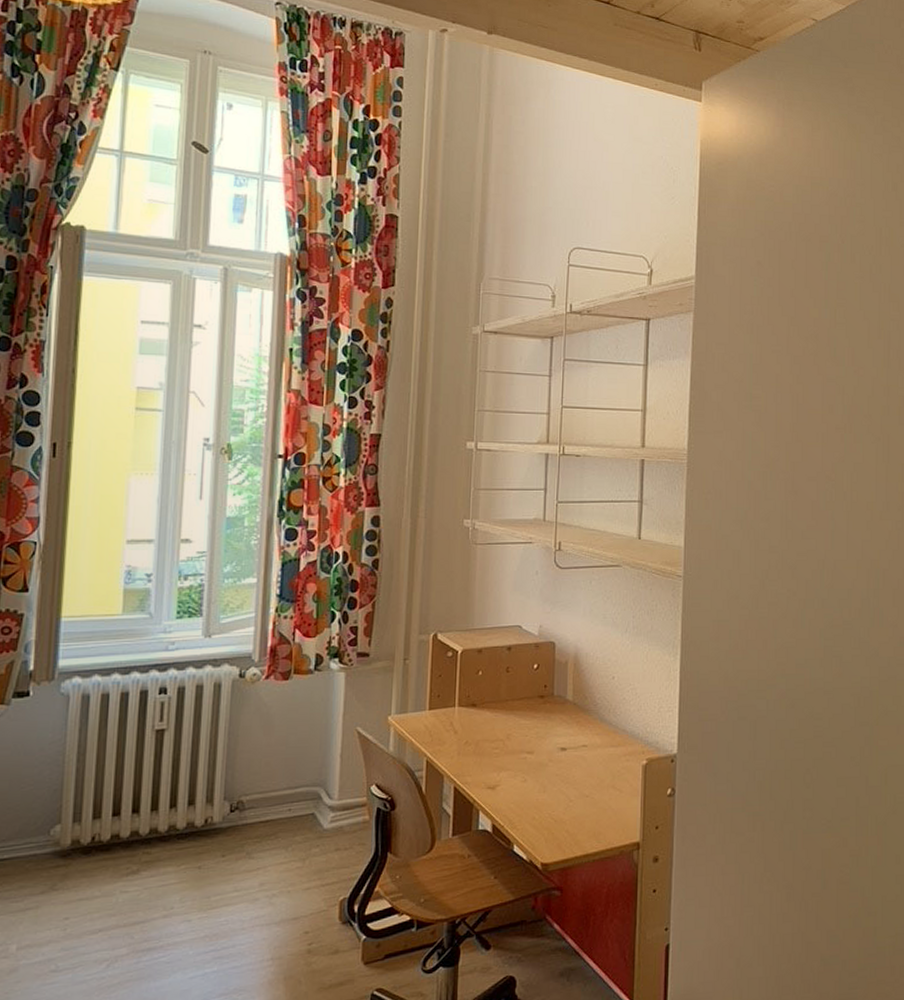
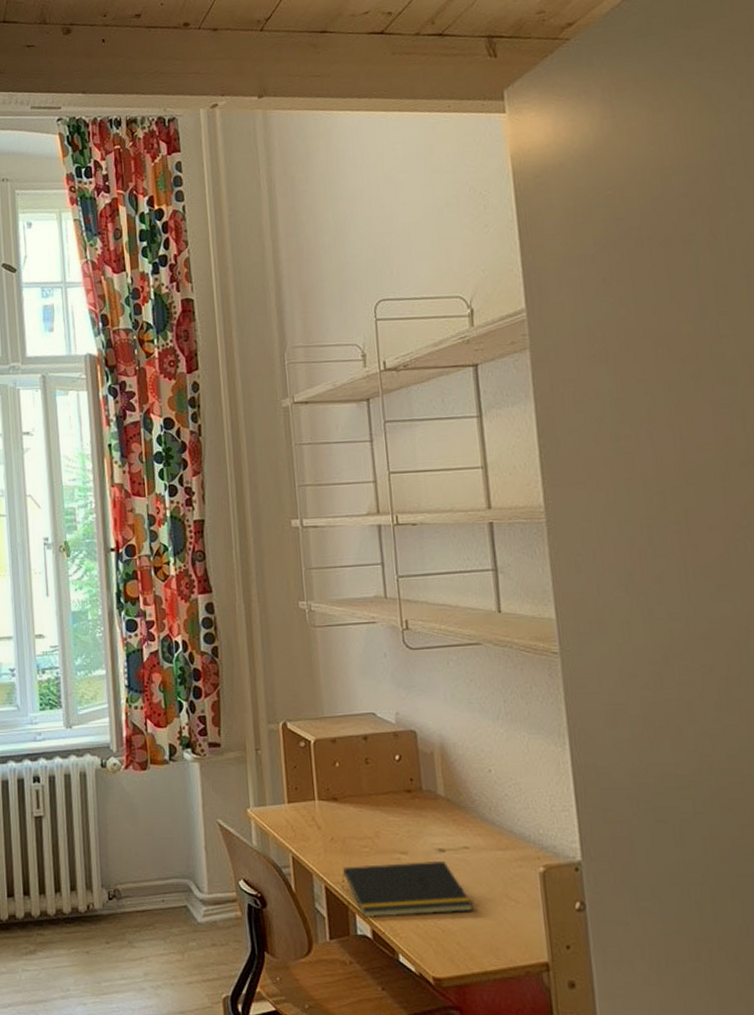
notepad: none [470,758,584,813] -> present [342,860,473,917]

